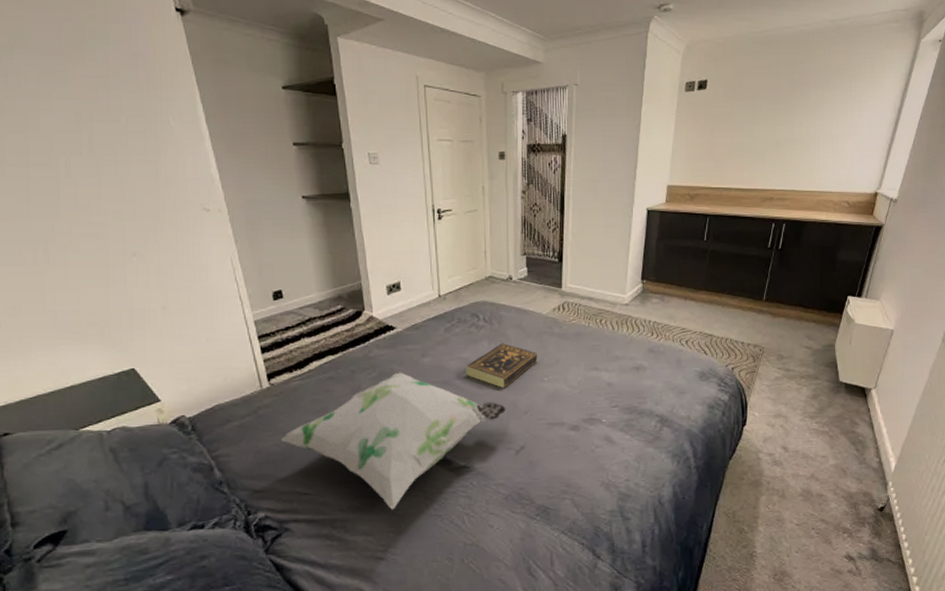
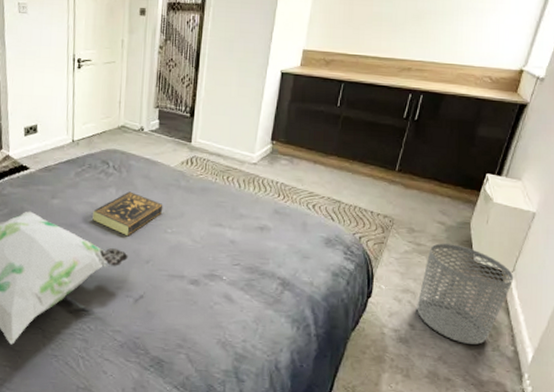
waste bin: none [789,367,876,460] -> present [417,243,514,345]

